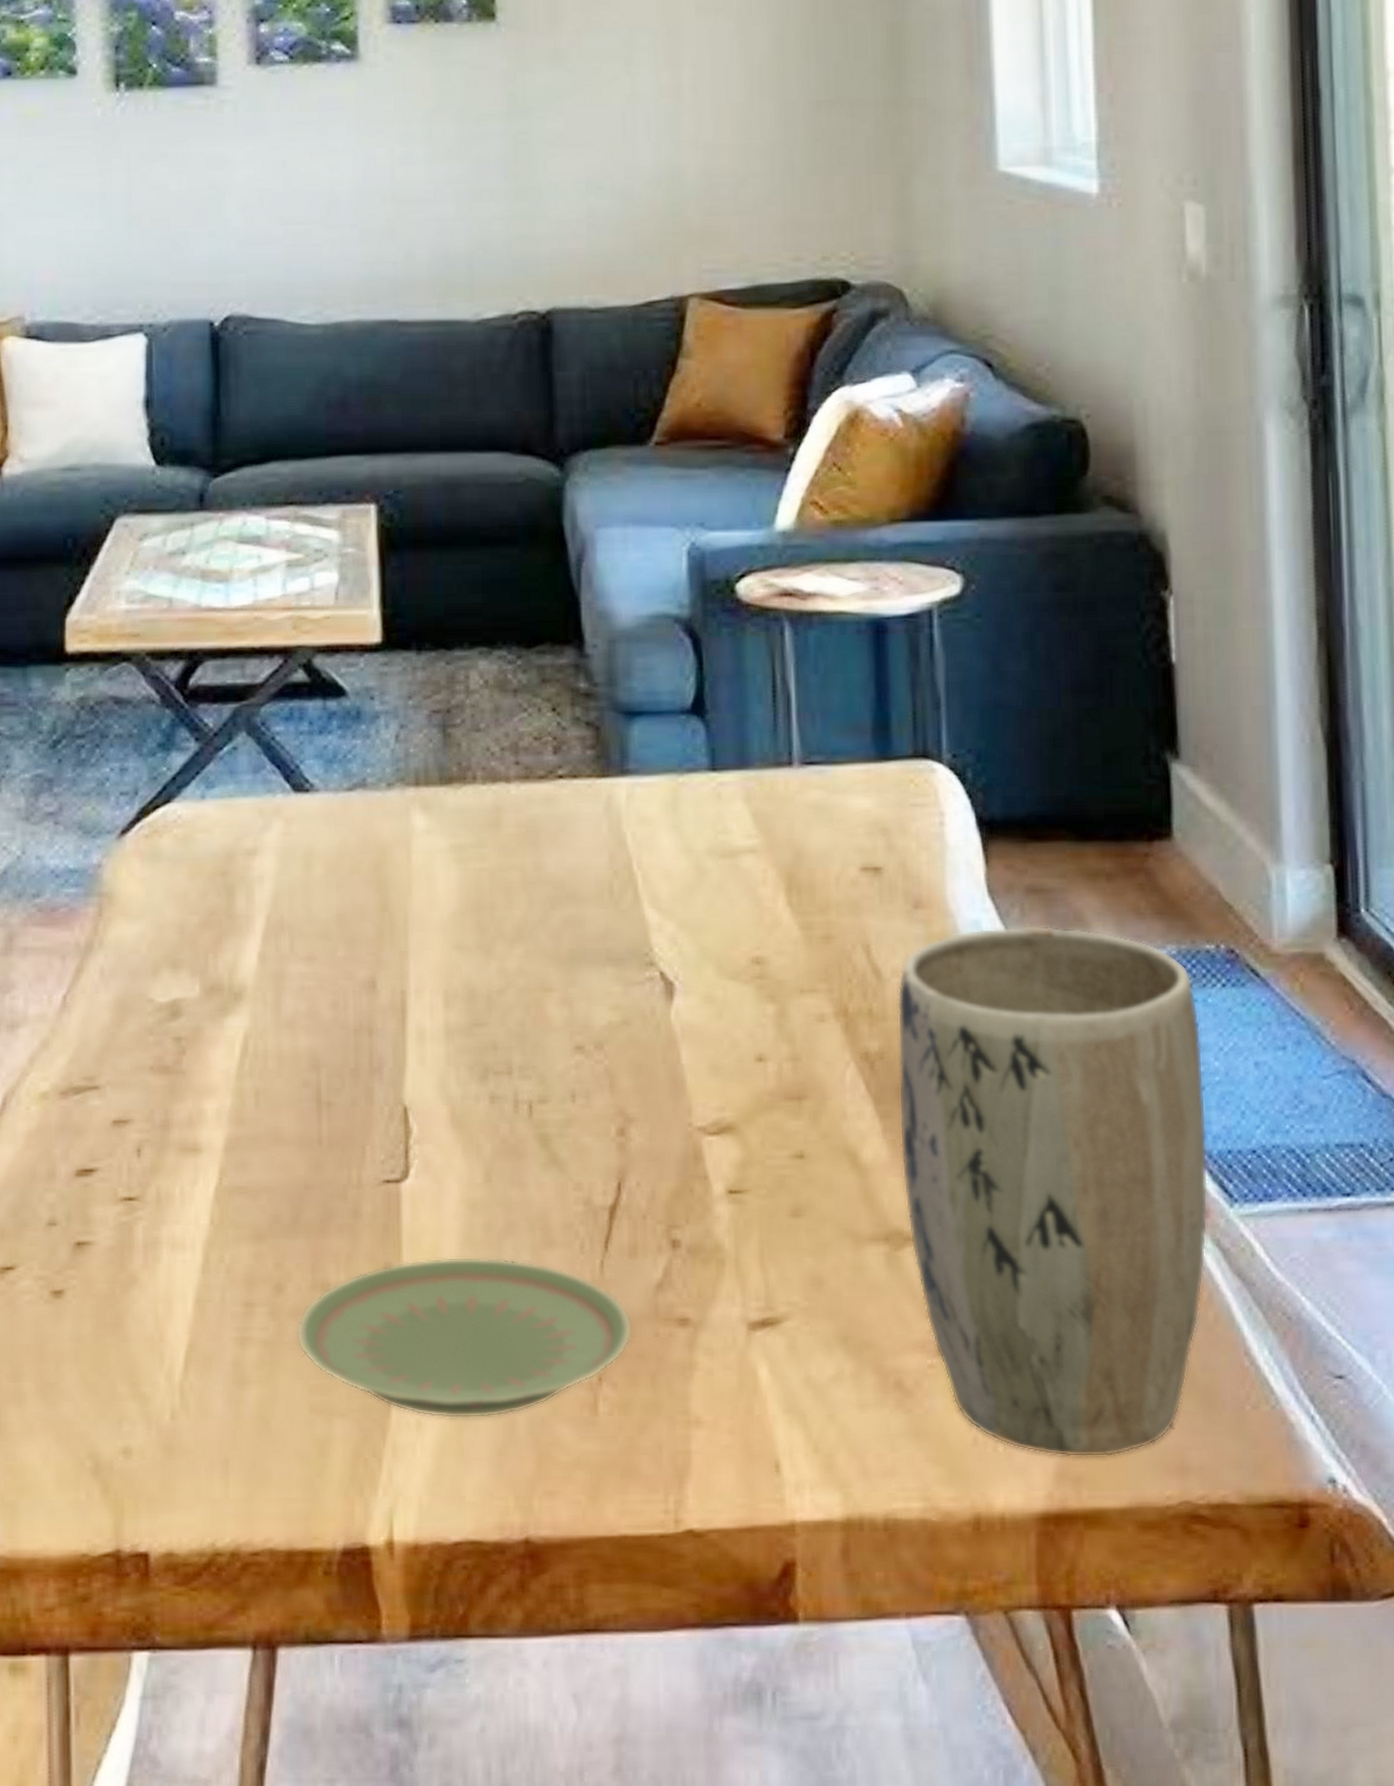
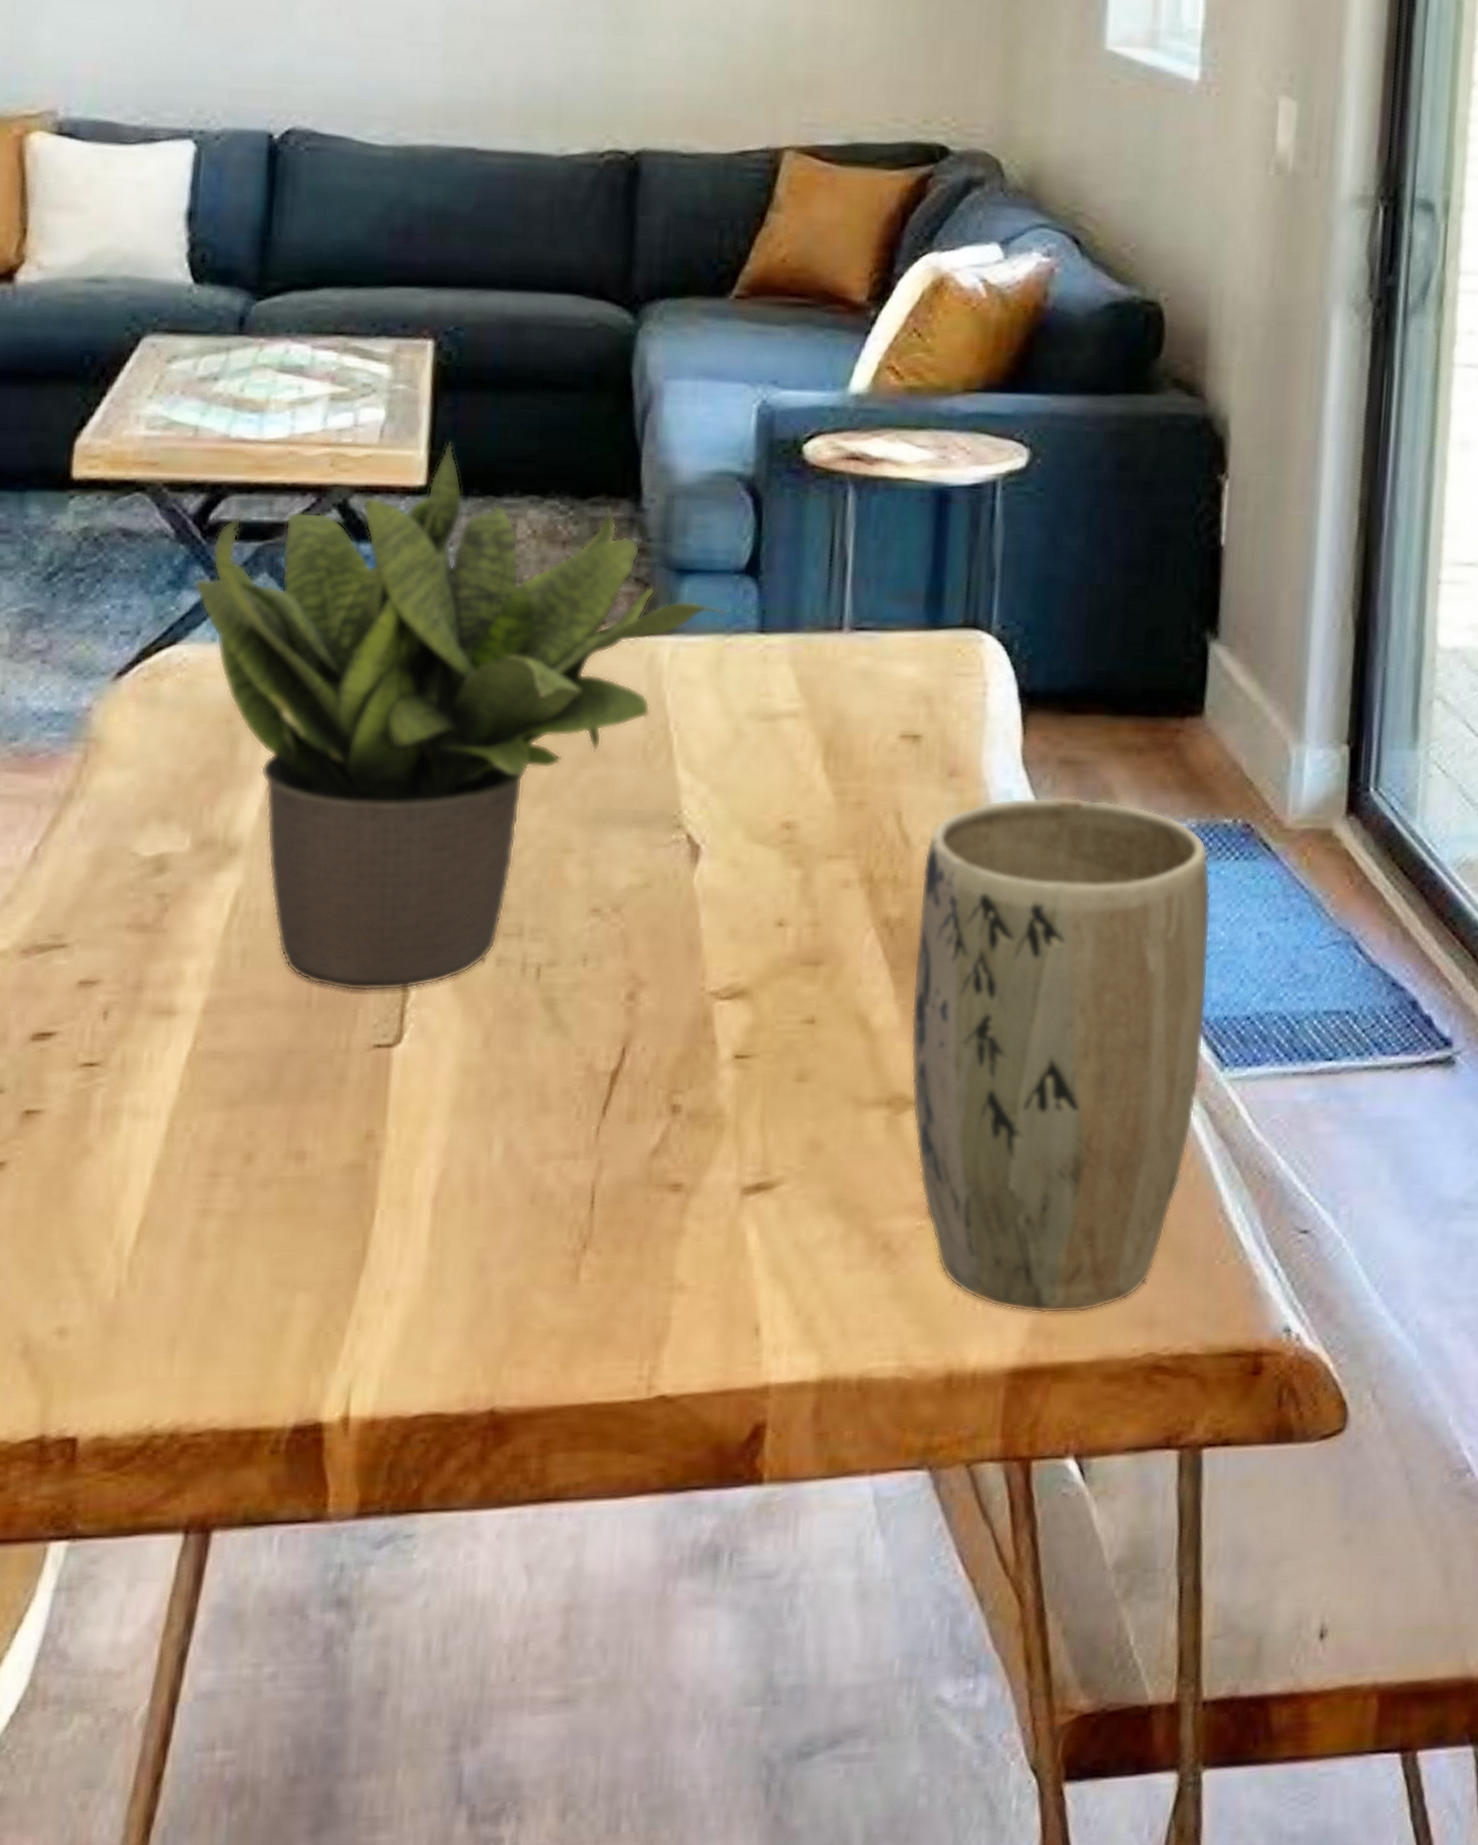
potted plant: none [180,599,681,1128] -> present [193,441,731,991]
plate: present [295,1256,633,1419] -> none [263,1123,624,1290]

